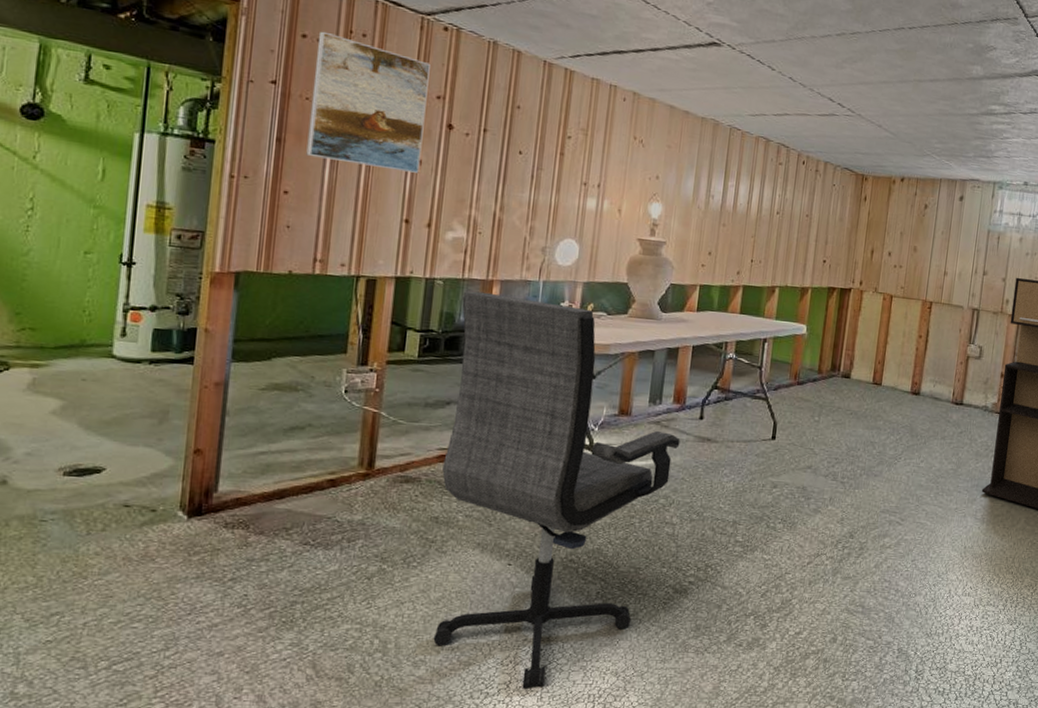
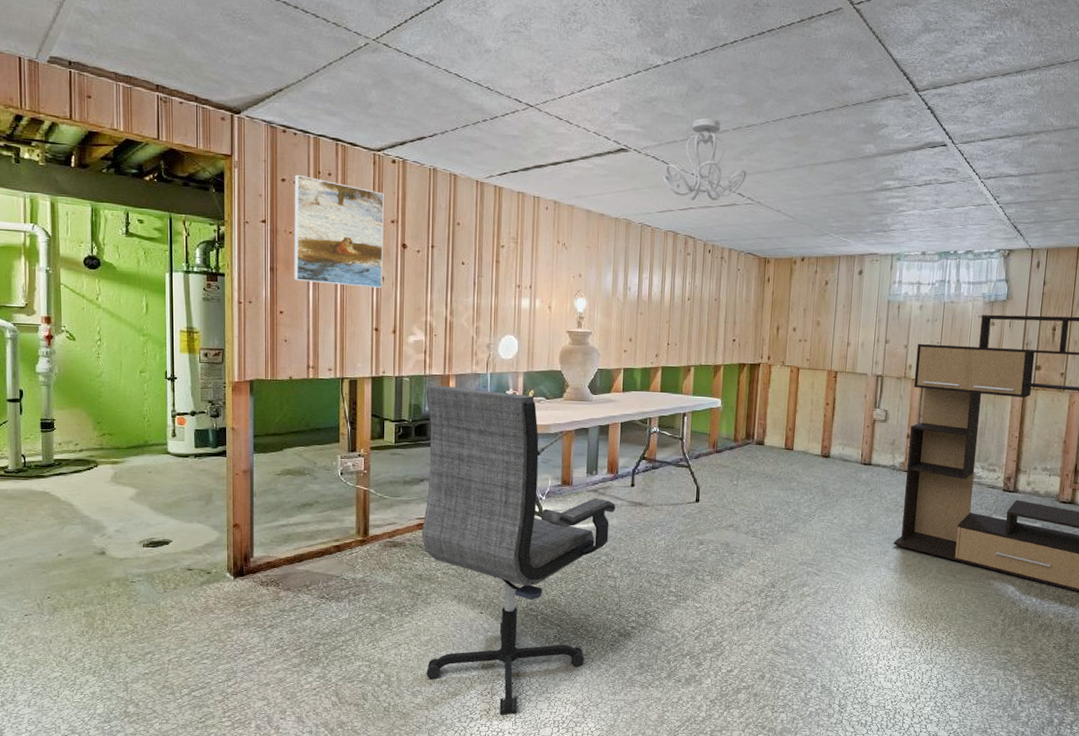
ceiling light fixture: none [757,19,849,110] -> present [662,117,747,202]

